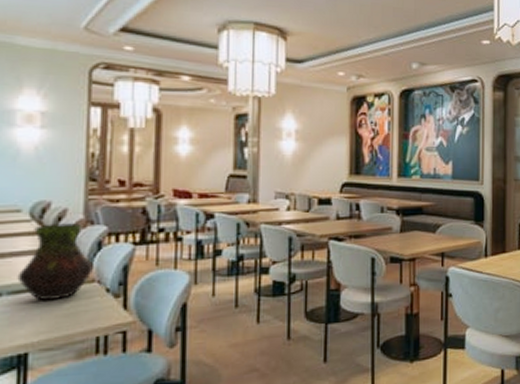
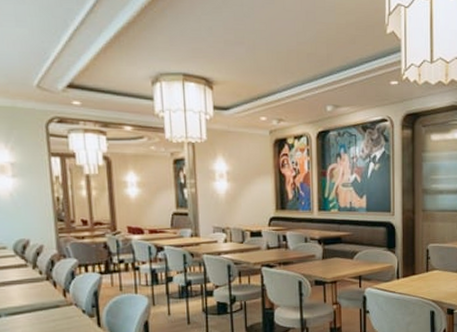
vase: present [17,222,95,300] -> none [11,256,71,320]

